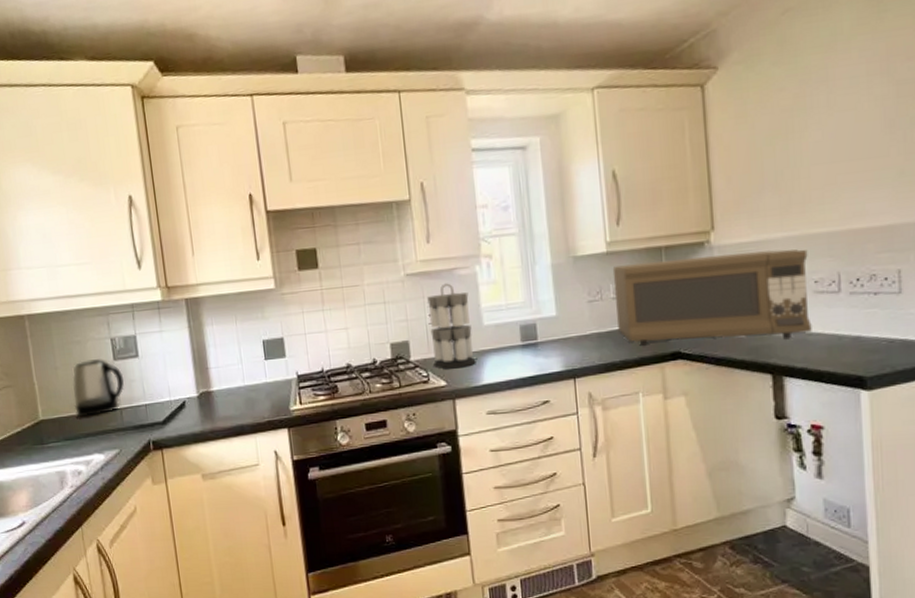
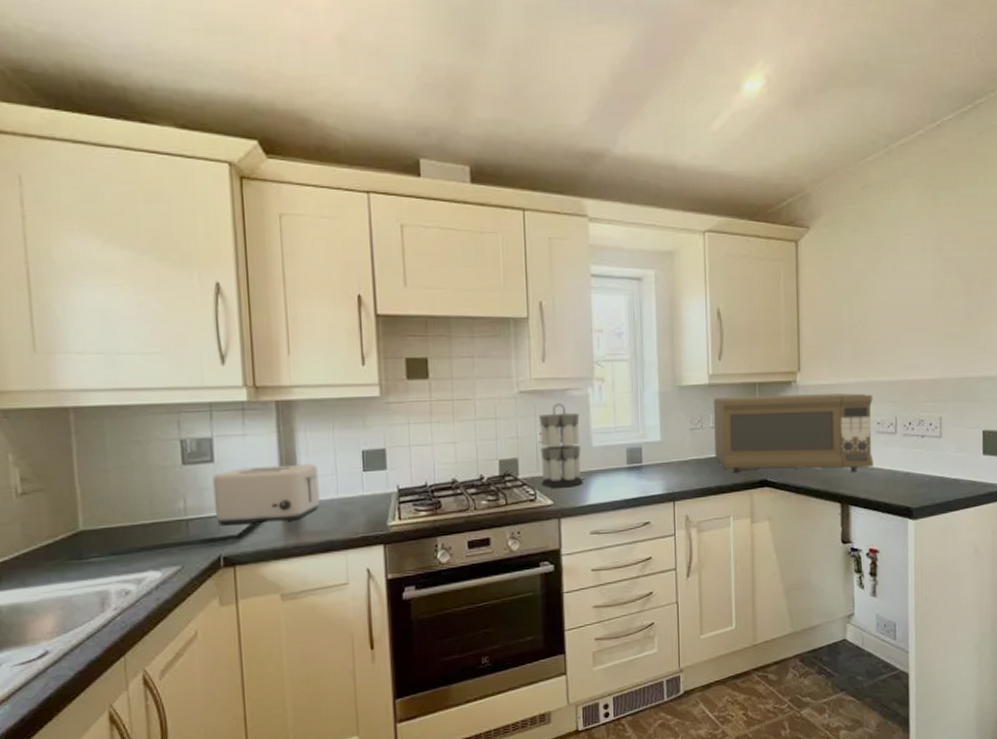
kettle: present [72,359,125,418] -> none [126,462,194,529]
toaster: none [138,354,229,413] -> present [212,464,320,525]

